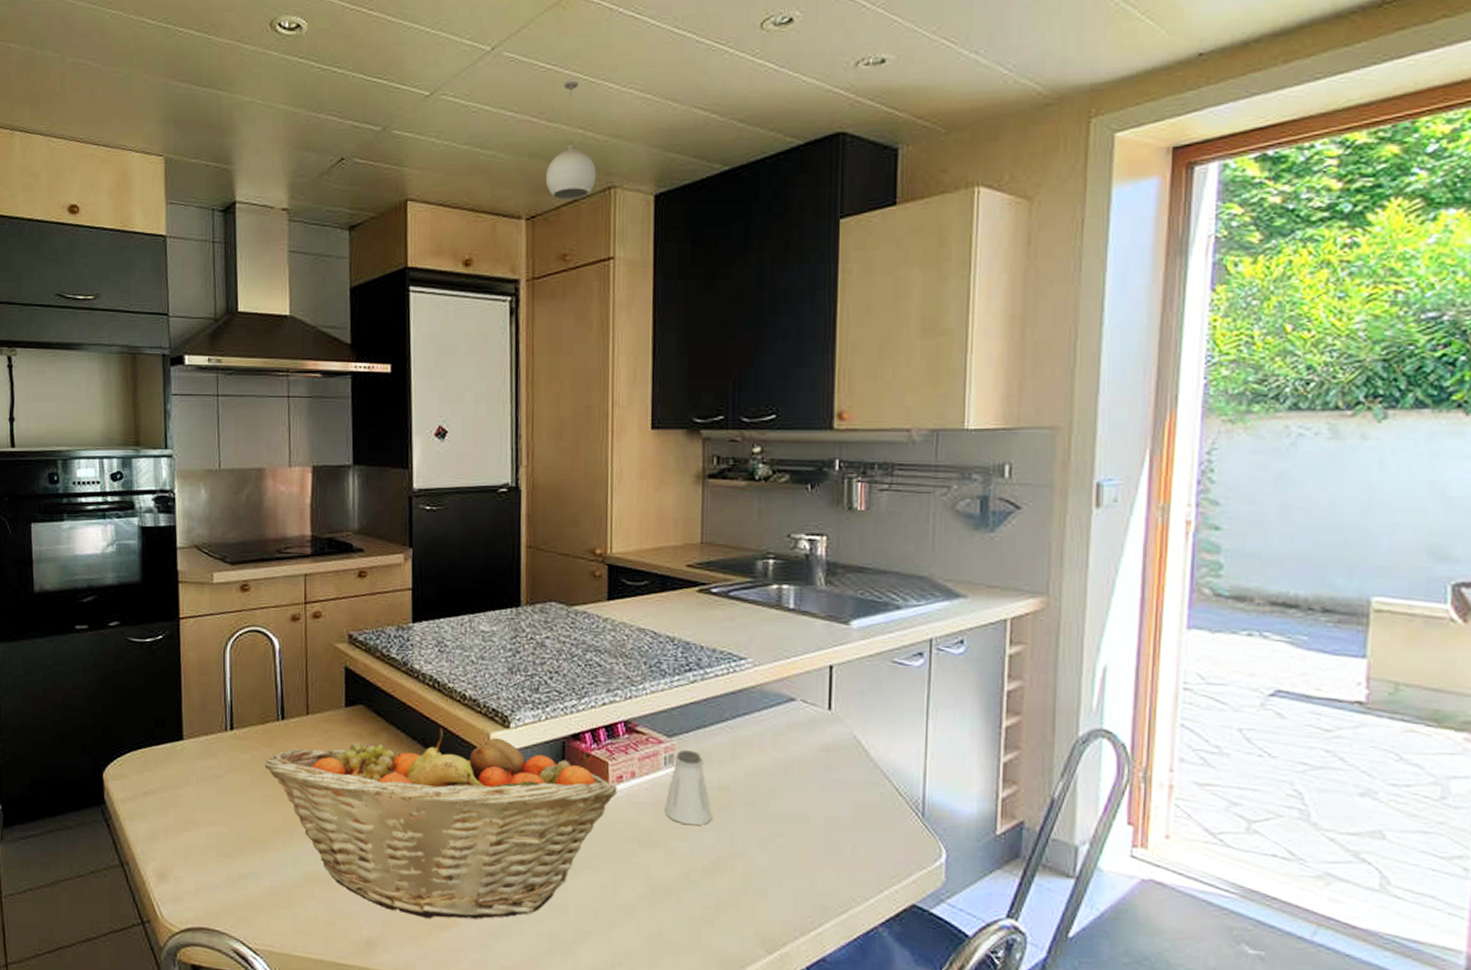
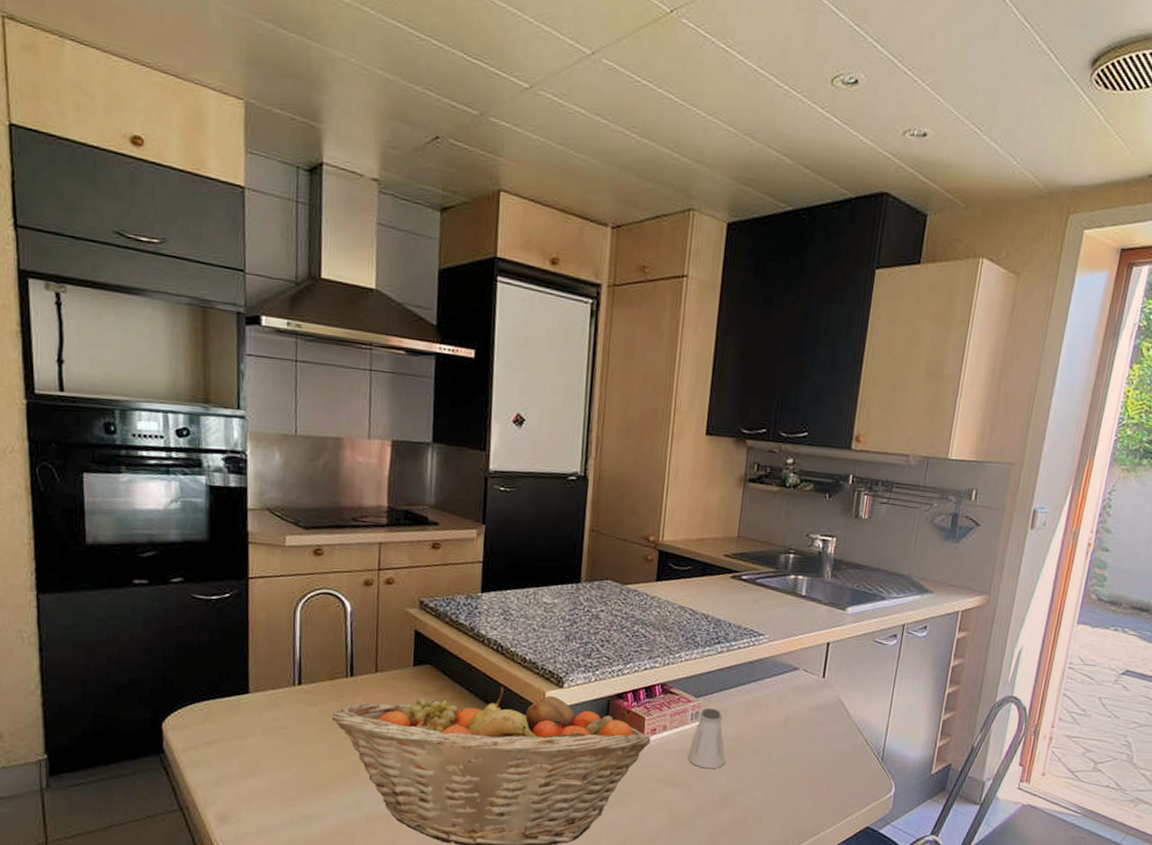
pendant light: present [546,80,597,201] -> none [632,99,679,216]

